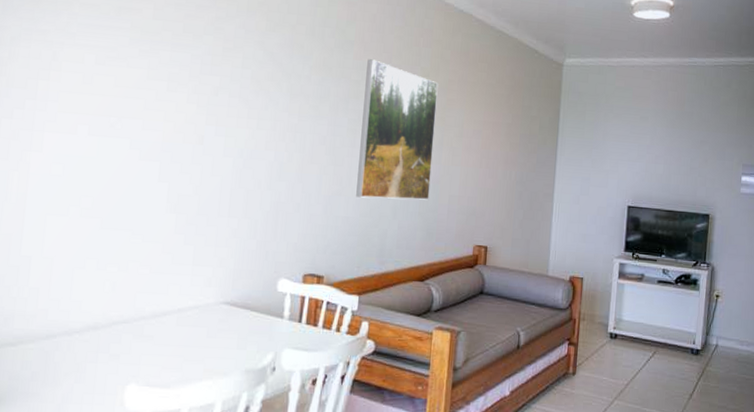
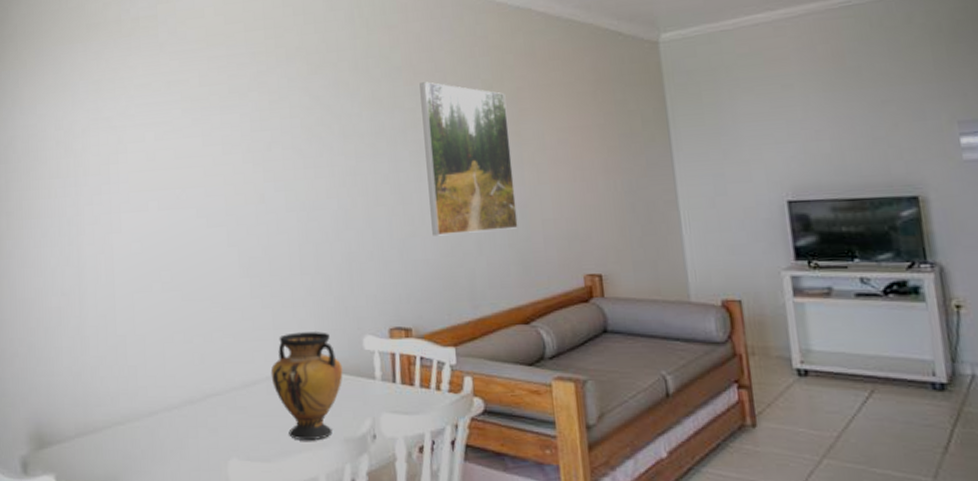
vase: none [183,270,255,370] -> present [270,332,343,441]

